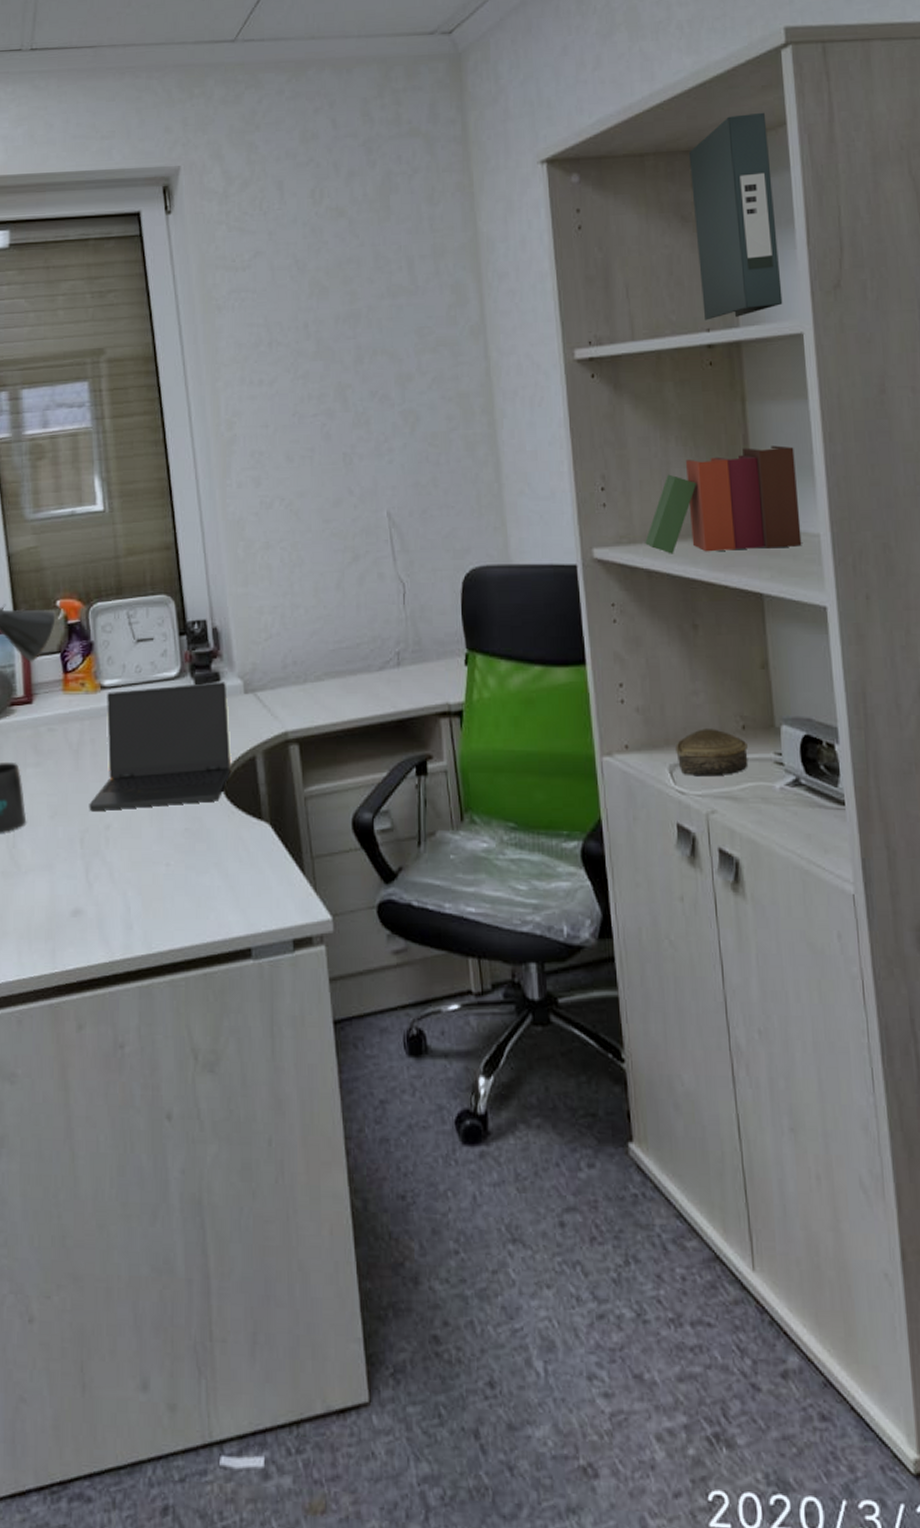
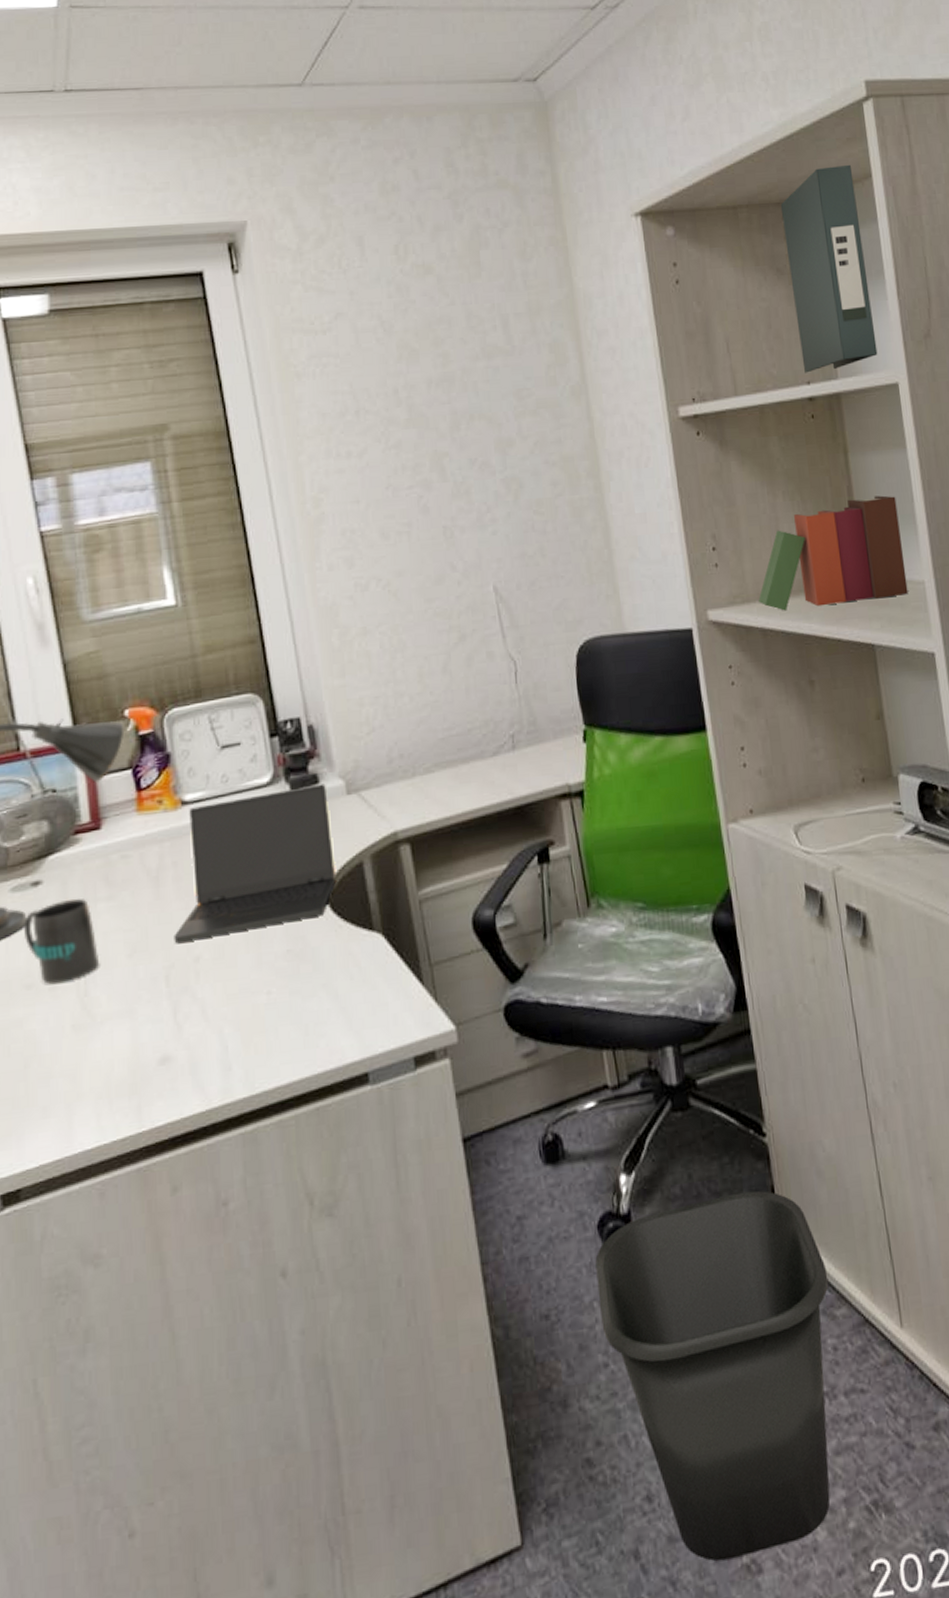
waste bin: none [451,1112,680,1459] -> present [595,1190,831,1562]
decorative box: present [676,729,749,777] -> none [799,784,870,834]

